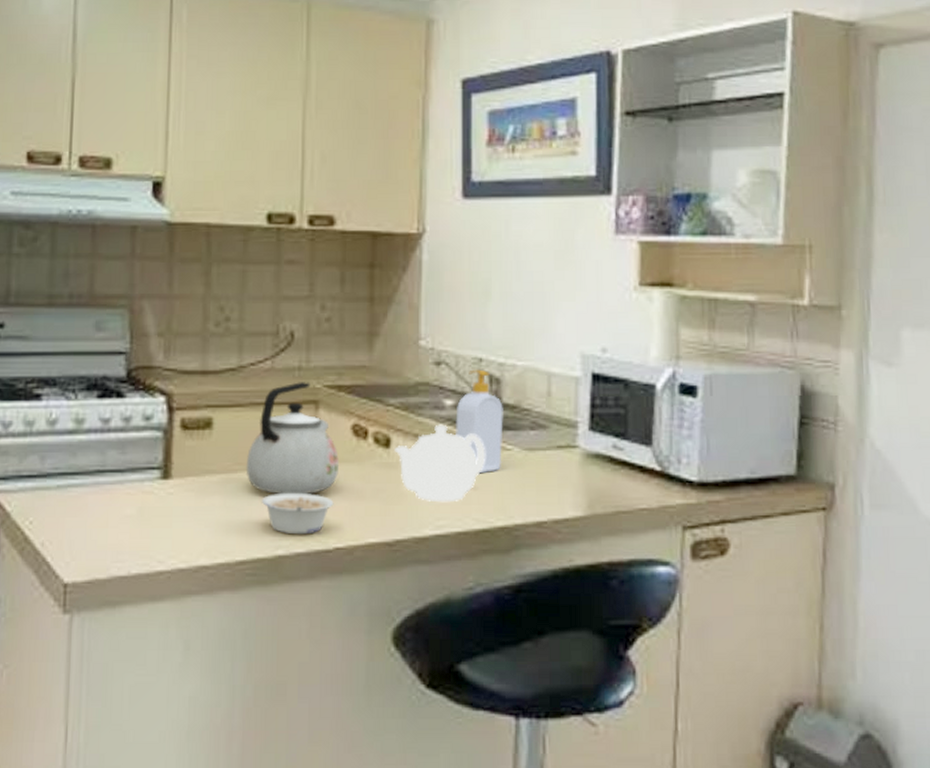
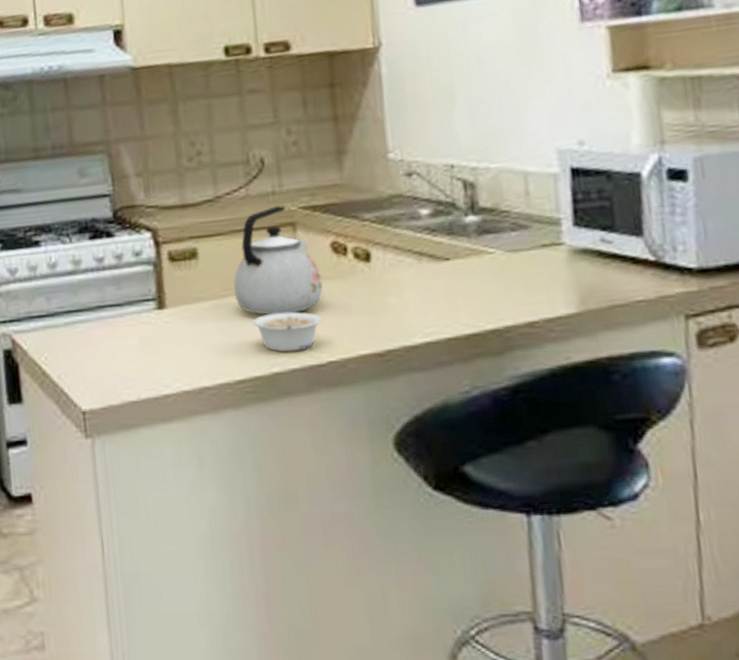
teapot: present [395,424,485,503] -> none [375,234,468,311]
soap bottle: present [454,369,503,473] -> none [433,176,486,278]

